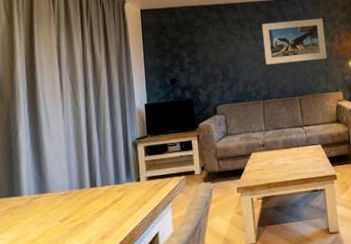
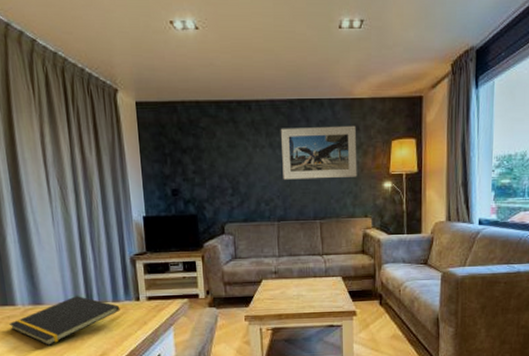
notepad: none [14,181,122,233] -> present [9,296,120,346]

